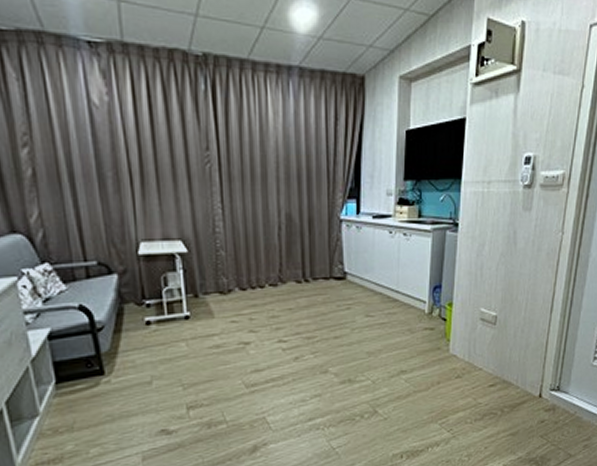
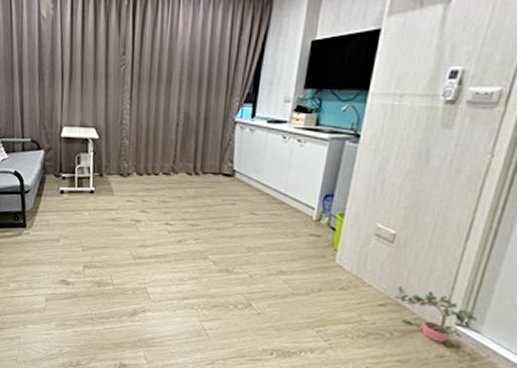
potted plant: none [501,364,565,413] -> present [393,286,477,348]

